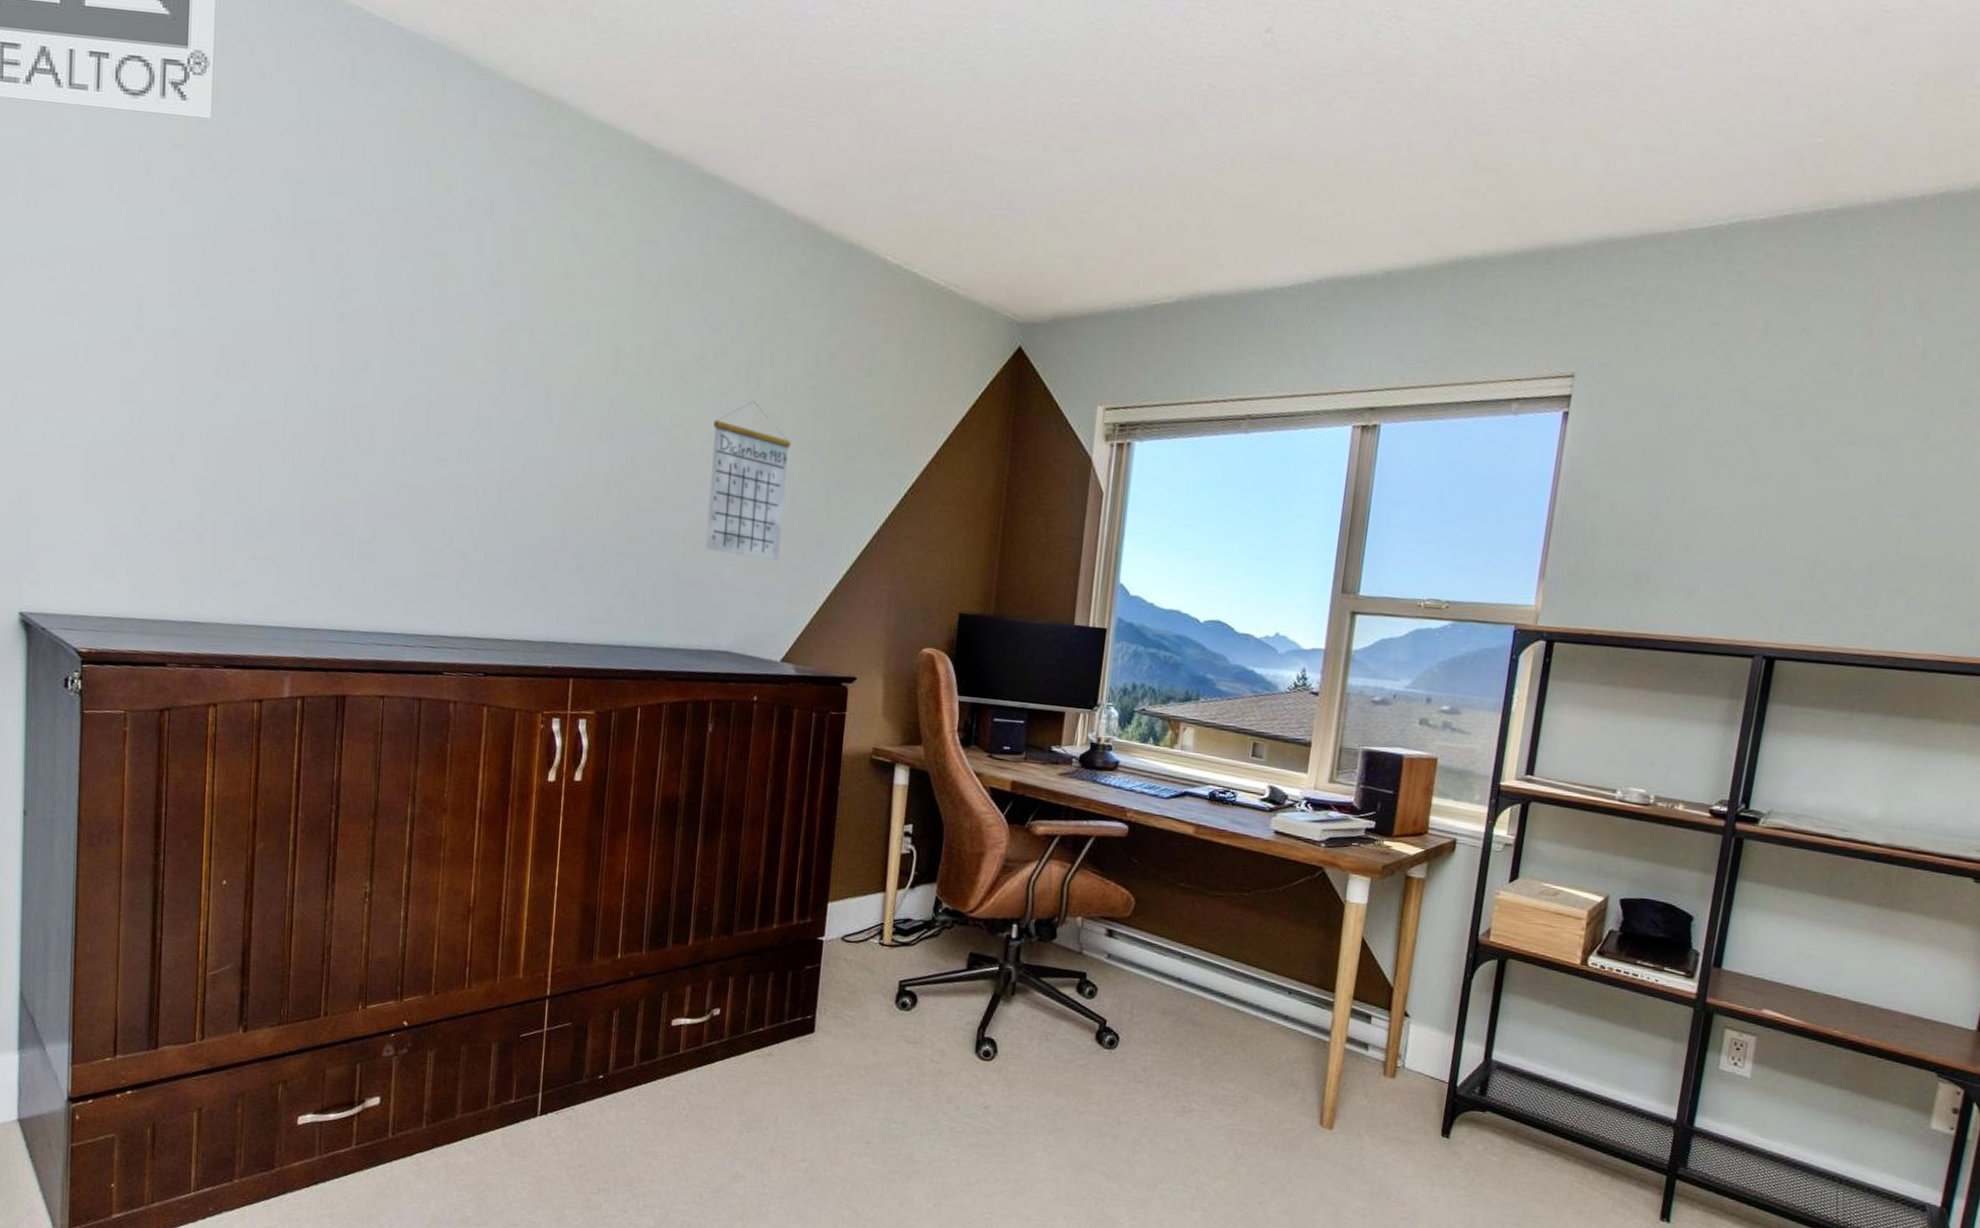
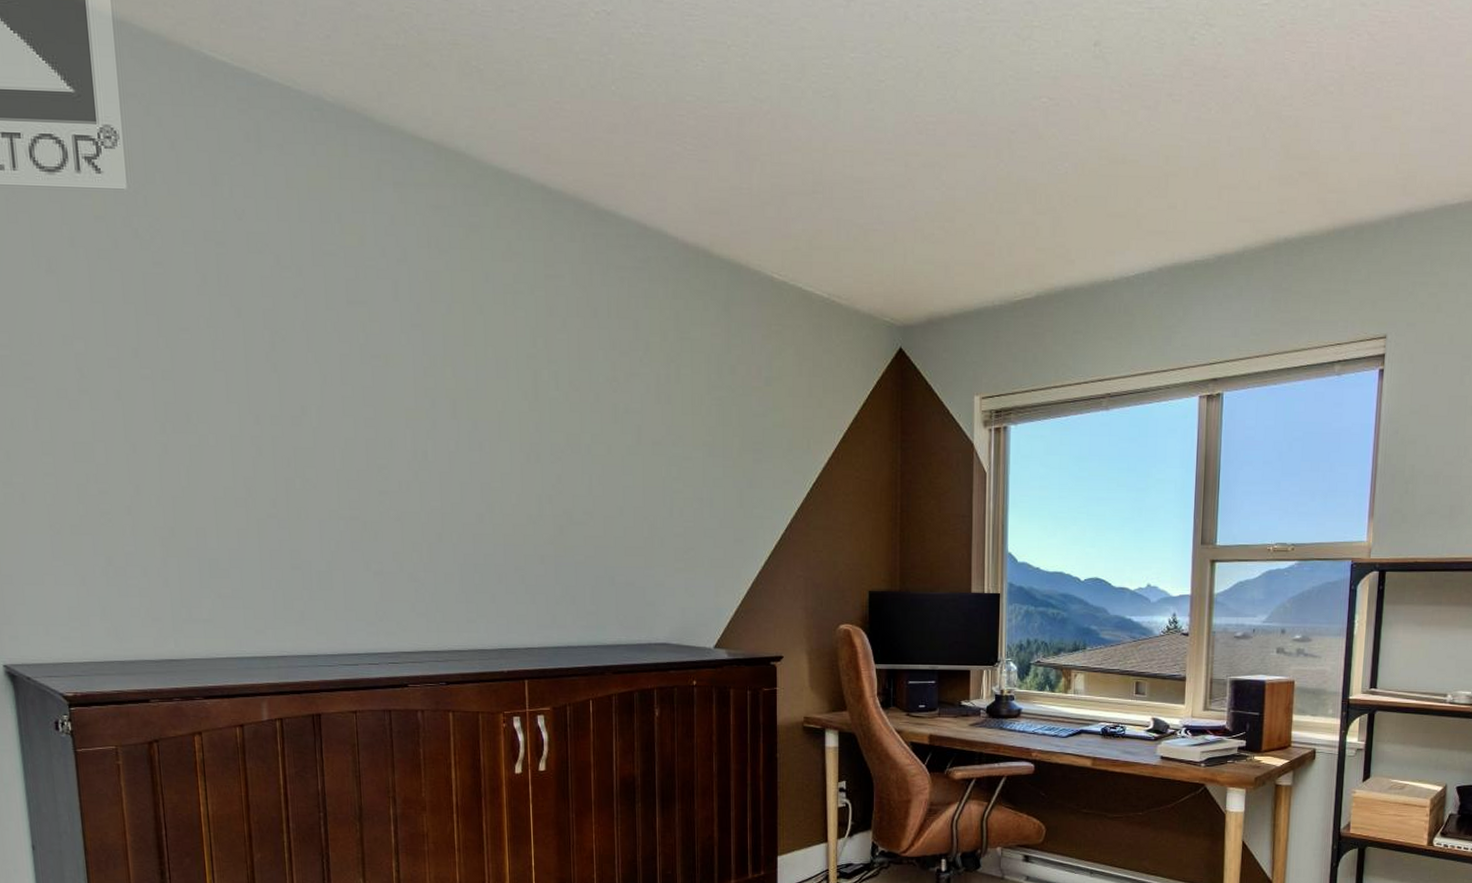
calendar: present [705,400,791,561] -> none [631,415,704,558]

